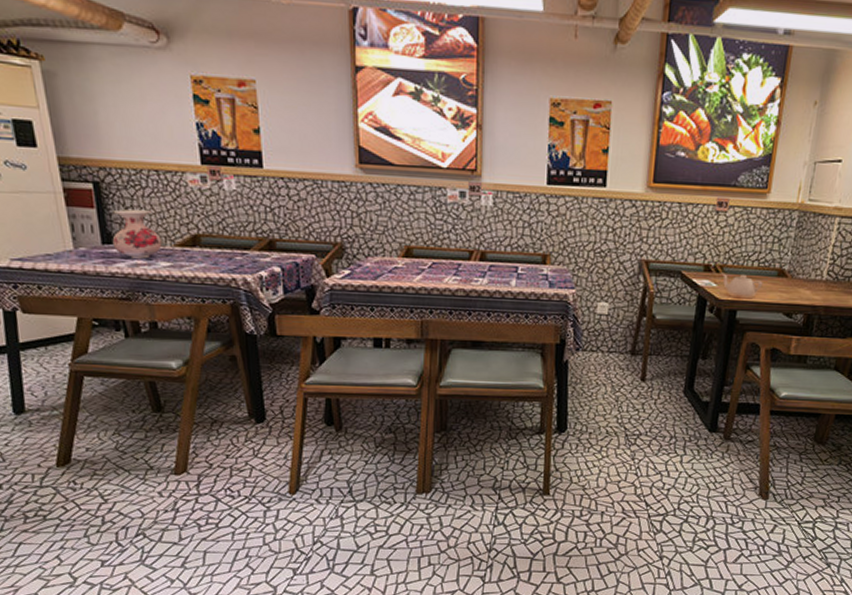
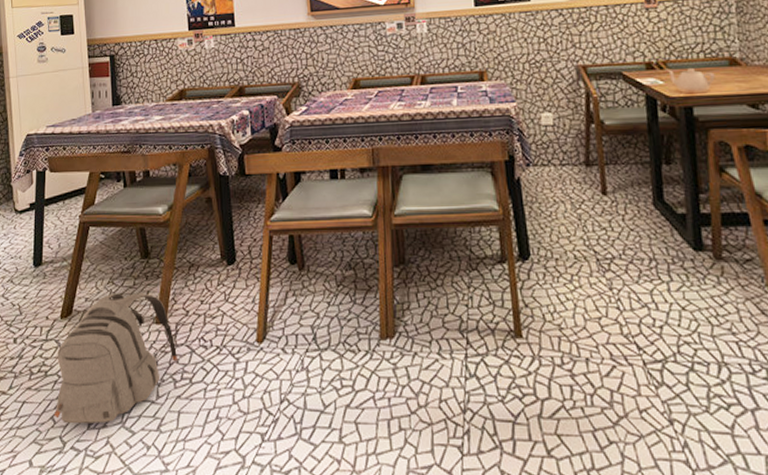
backpack: none [56,444,203,563] -> present [53,293,179,424]
vase: present [112,209,162,259] -> none [120,72,157,115]

